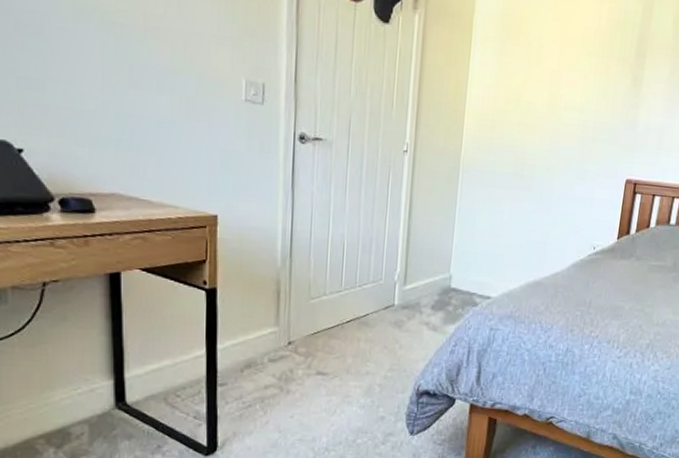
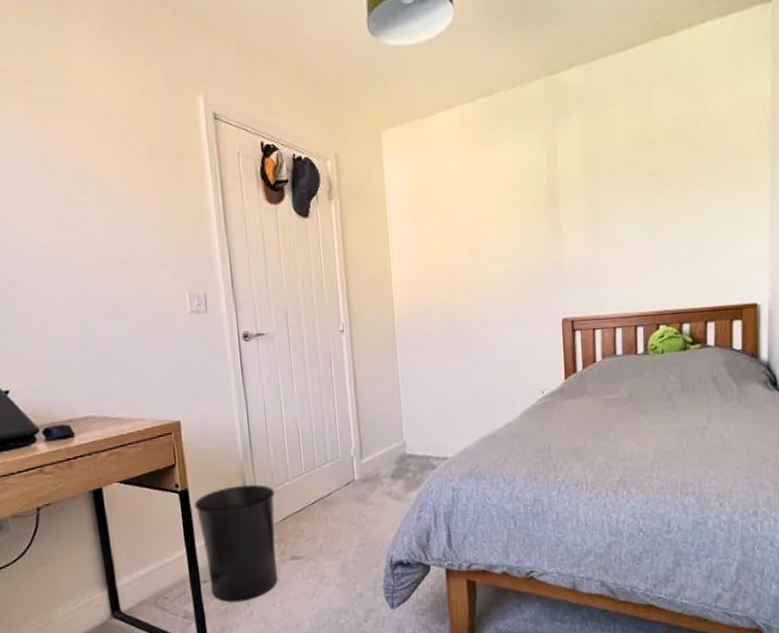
waste bin: none [222,292,310,409] -> present [194,484,278,602]

